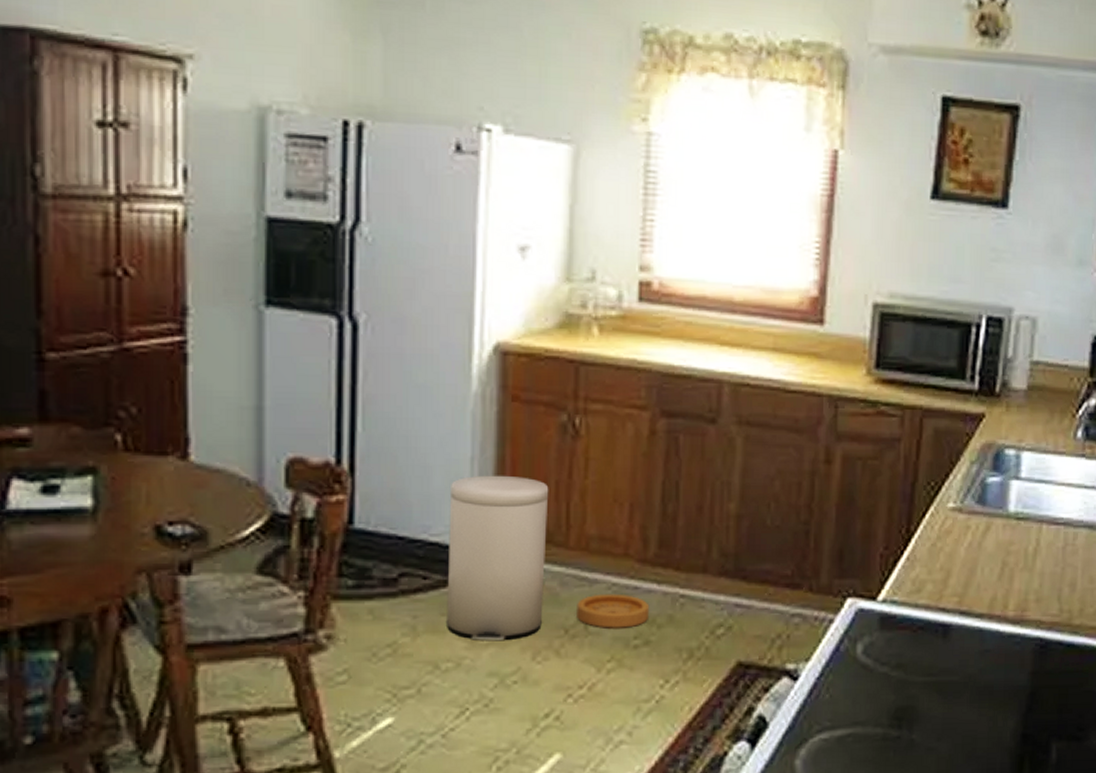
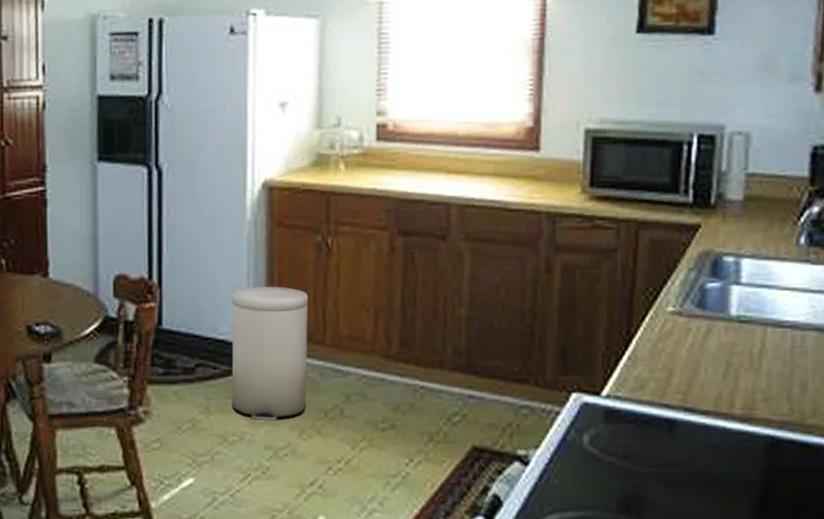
pet bowl: present [577,593,650,628] -> none [334,384,394,413]

